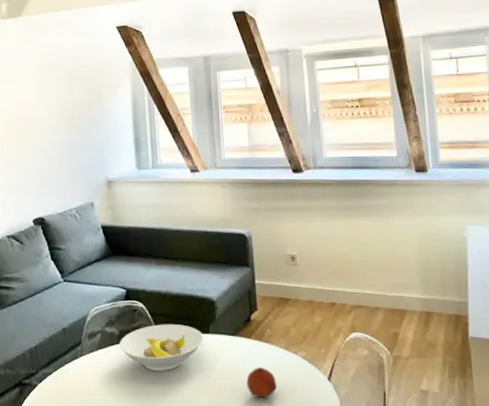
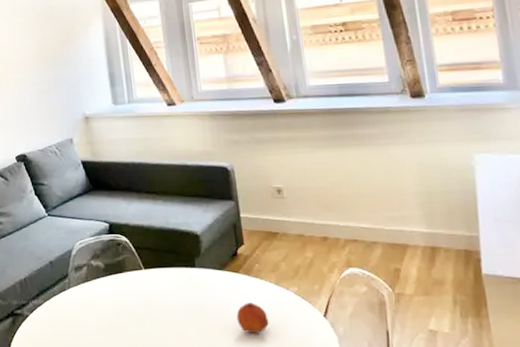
bowl: present [119,323,204,372] -> none [105,257,190,305]

